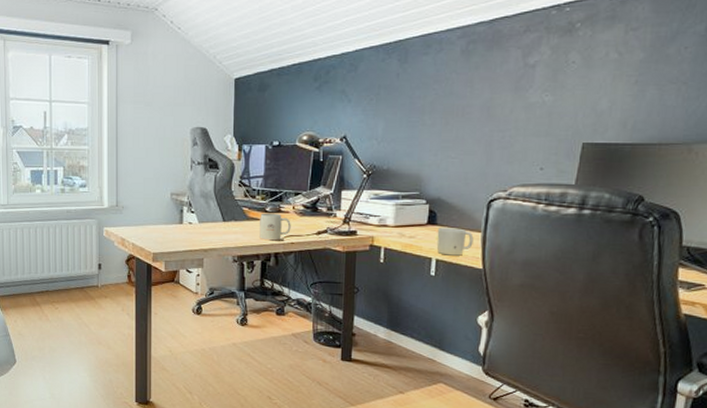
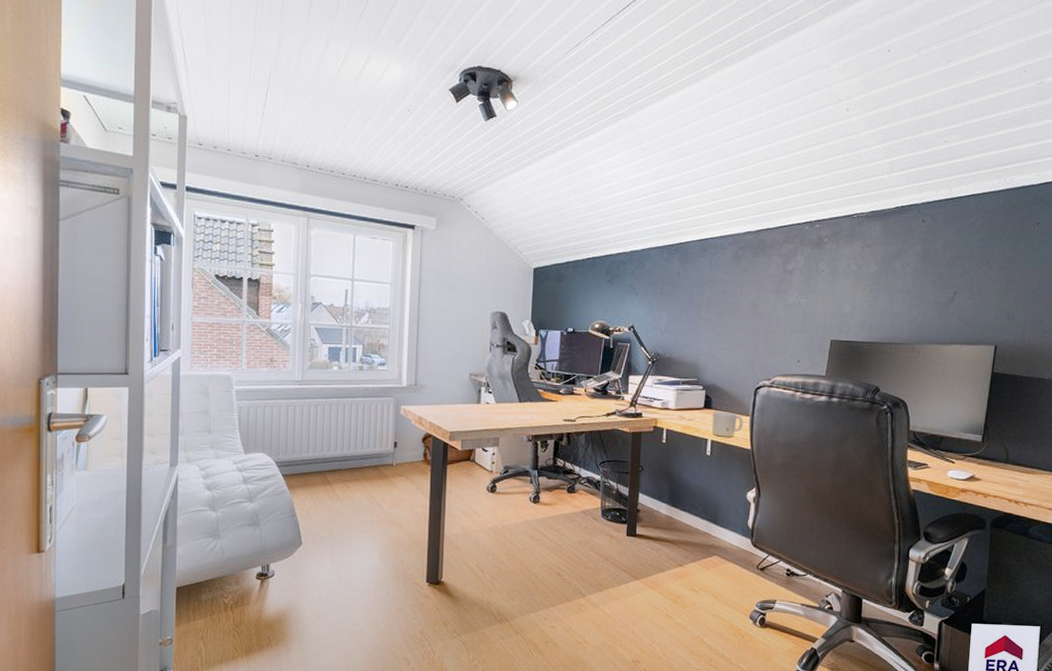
mug: present [259,213,291,241] -> none [553,394,583,422]

